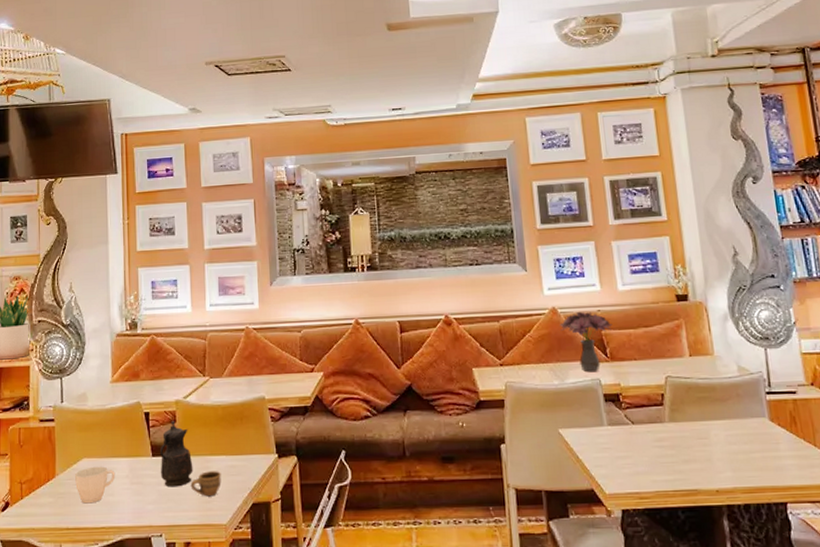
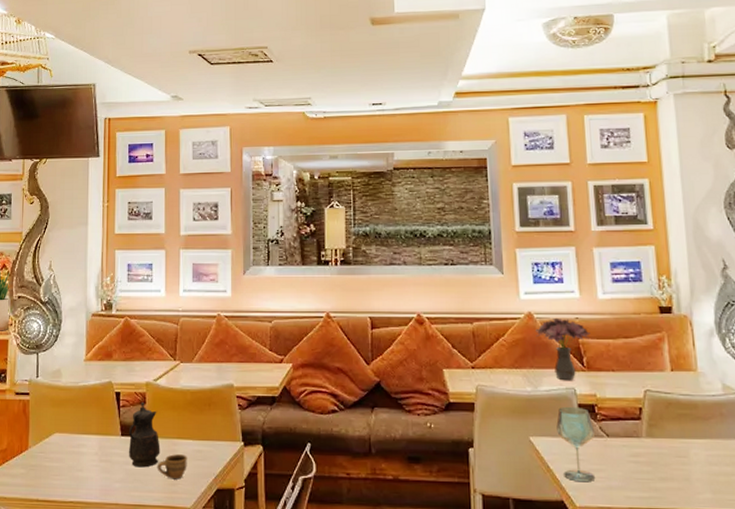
cup: present [75,466,116,504] -> none [47,441,85,478]
wine glass: none [583,397,623,470] -> present [556,406,596,482]

